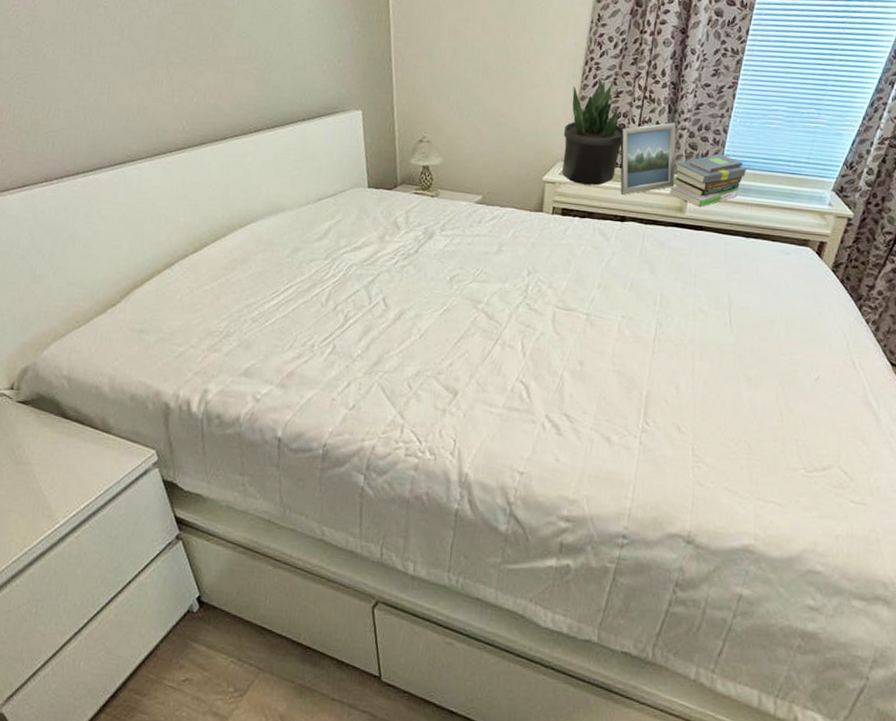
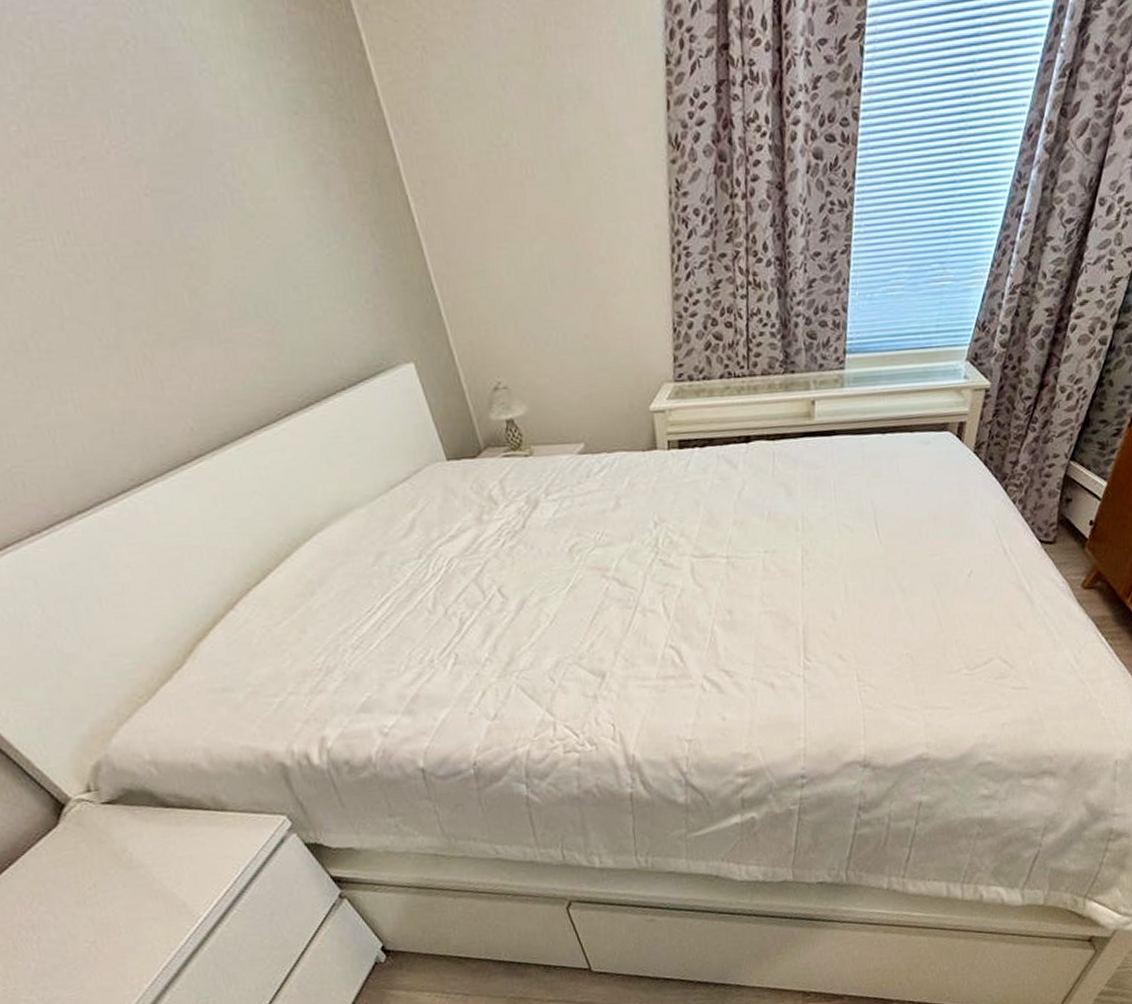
planter: present [562,80,623,186] -> none [663,269,732,407]
picture frame: present [620,122,676,195] -> none [727,309,798,410]
books: present [669,154,747,207] -> none [793,338,874,408]

